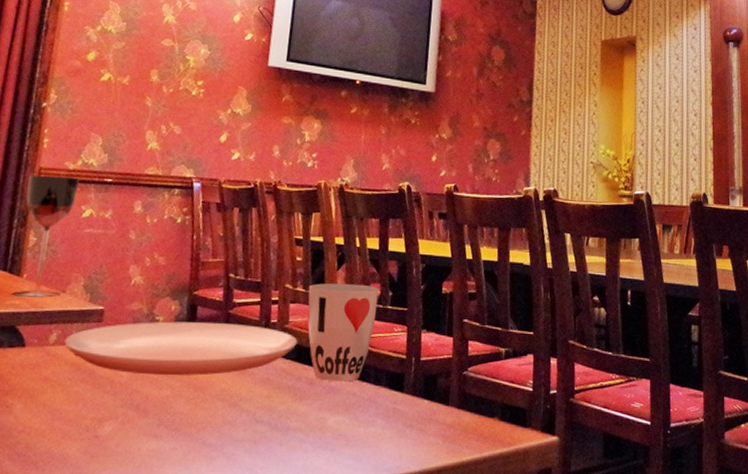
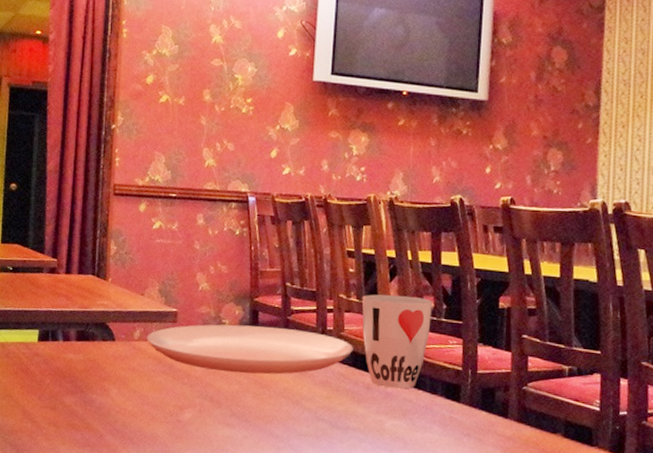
wineglass: present [12,175,79,298] -> none [101,191,148,299]

